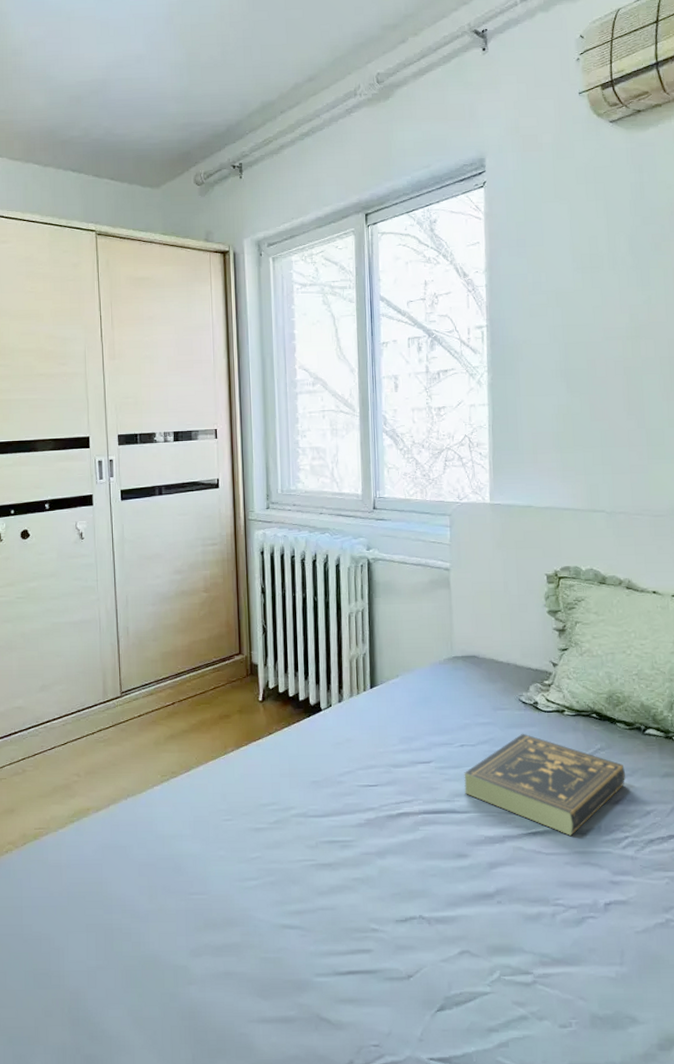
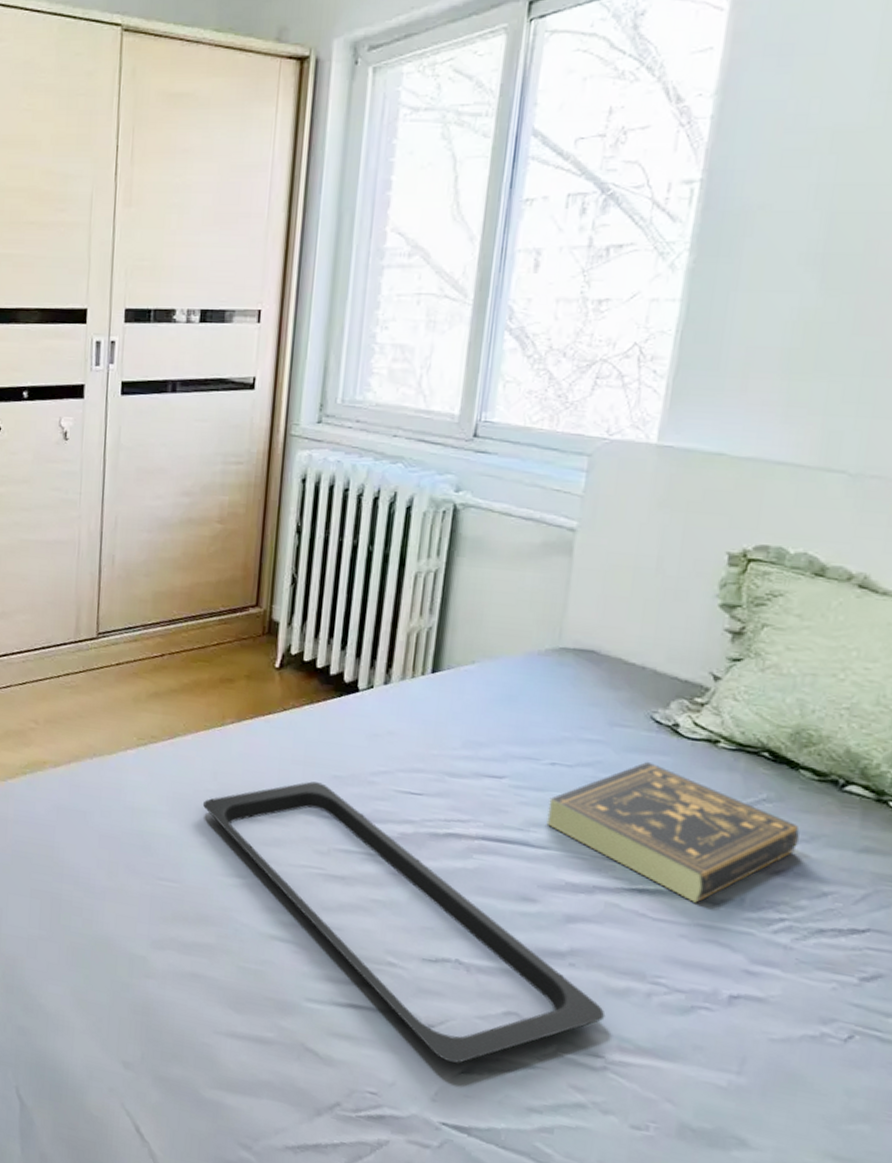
serving tray: none [218,789,528,1005] -> present [203,781,606,1064]

